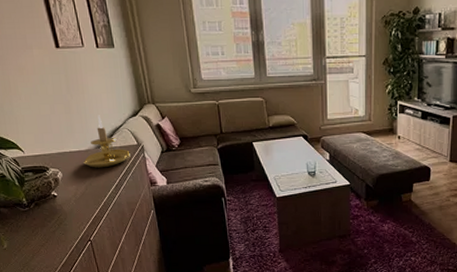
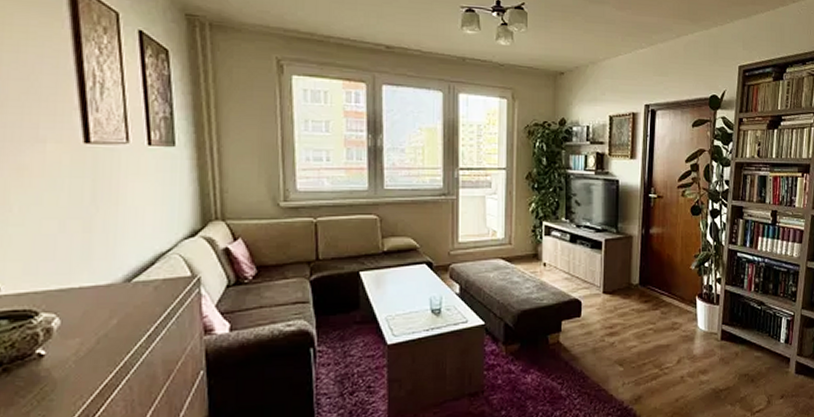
candle holder: present [83,115,130,168] -> none [100,235,178,311]

